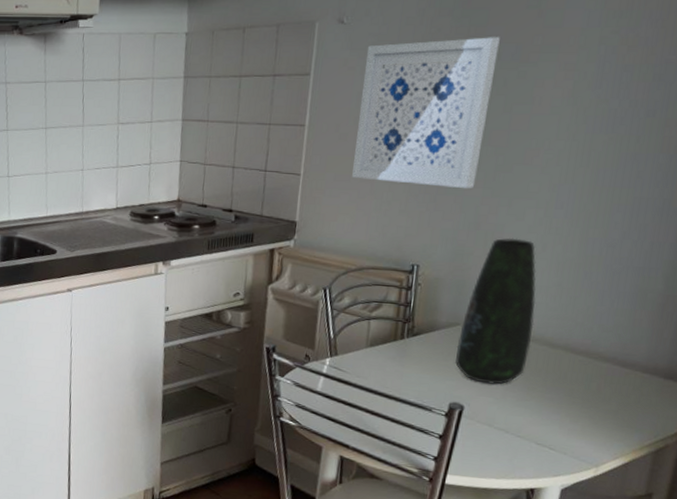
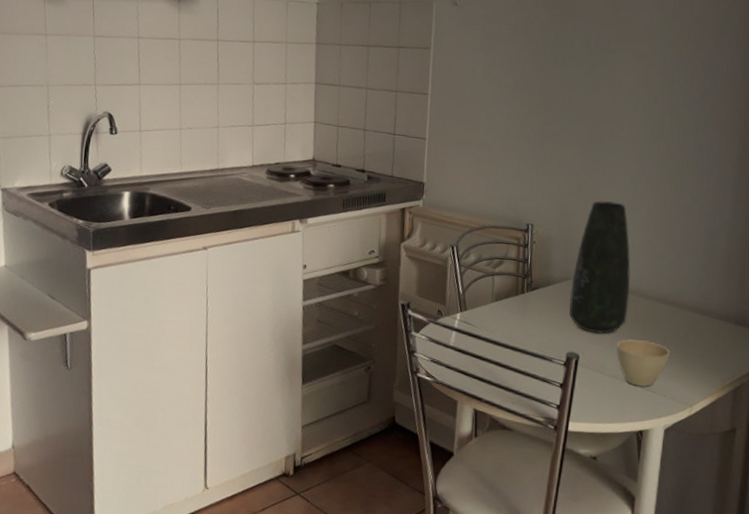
wall art: present [352,37,500,189] -> none [471,26,585,157]
cup: none [509,391,577,443] -> present [617,339,671,388]

